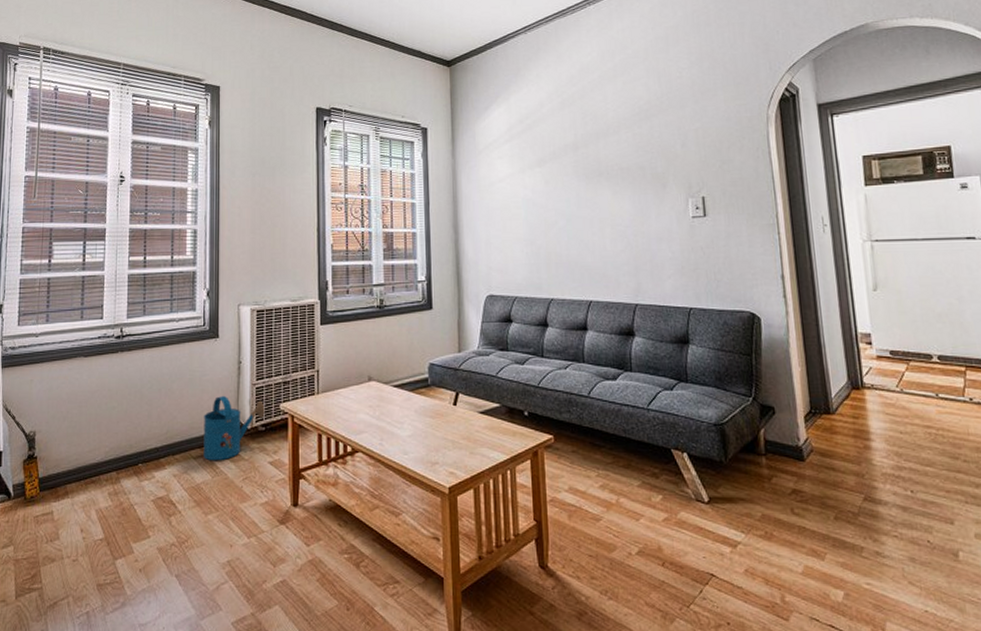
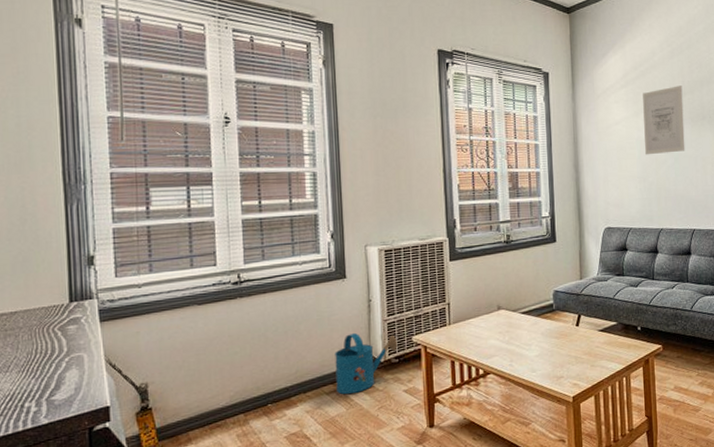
wall art: none [529,139,579,216] -> present [643,86,685,155]

